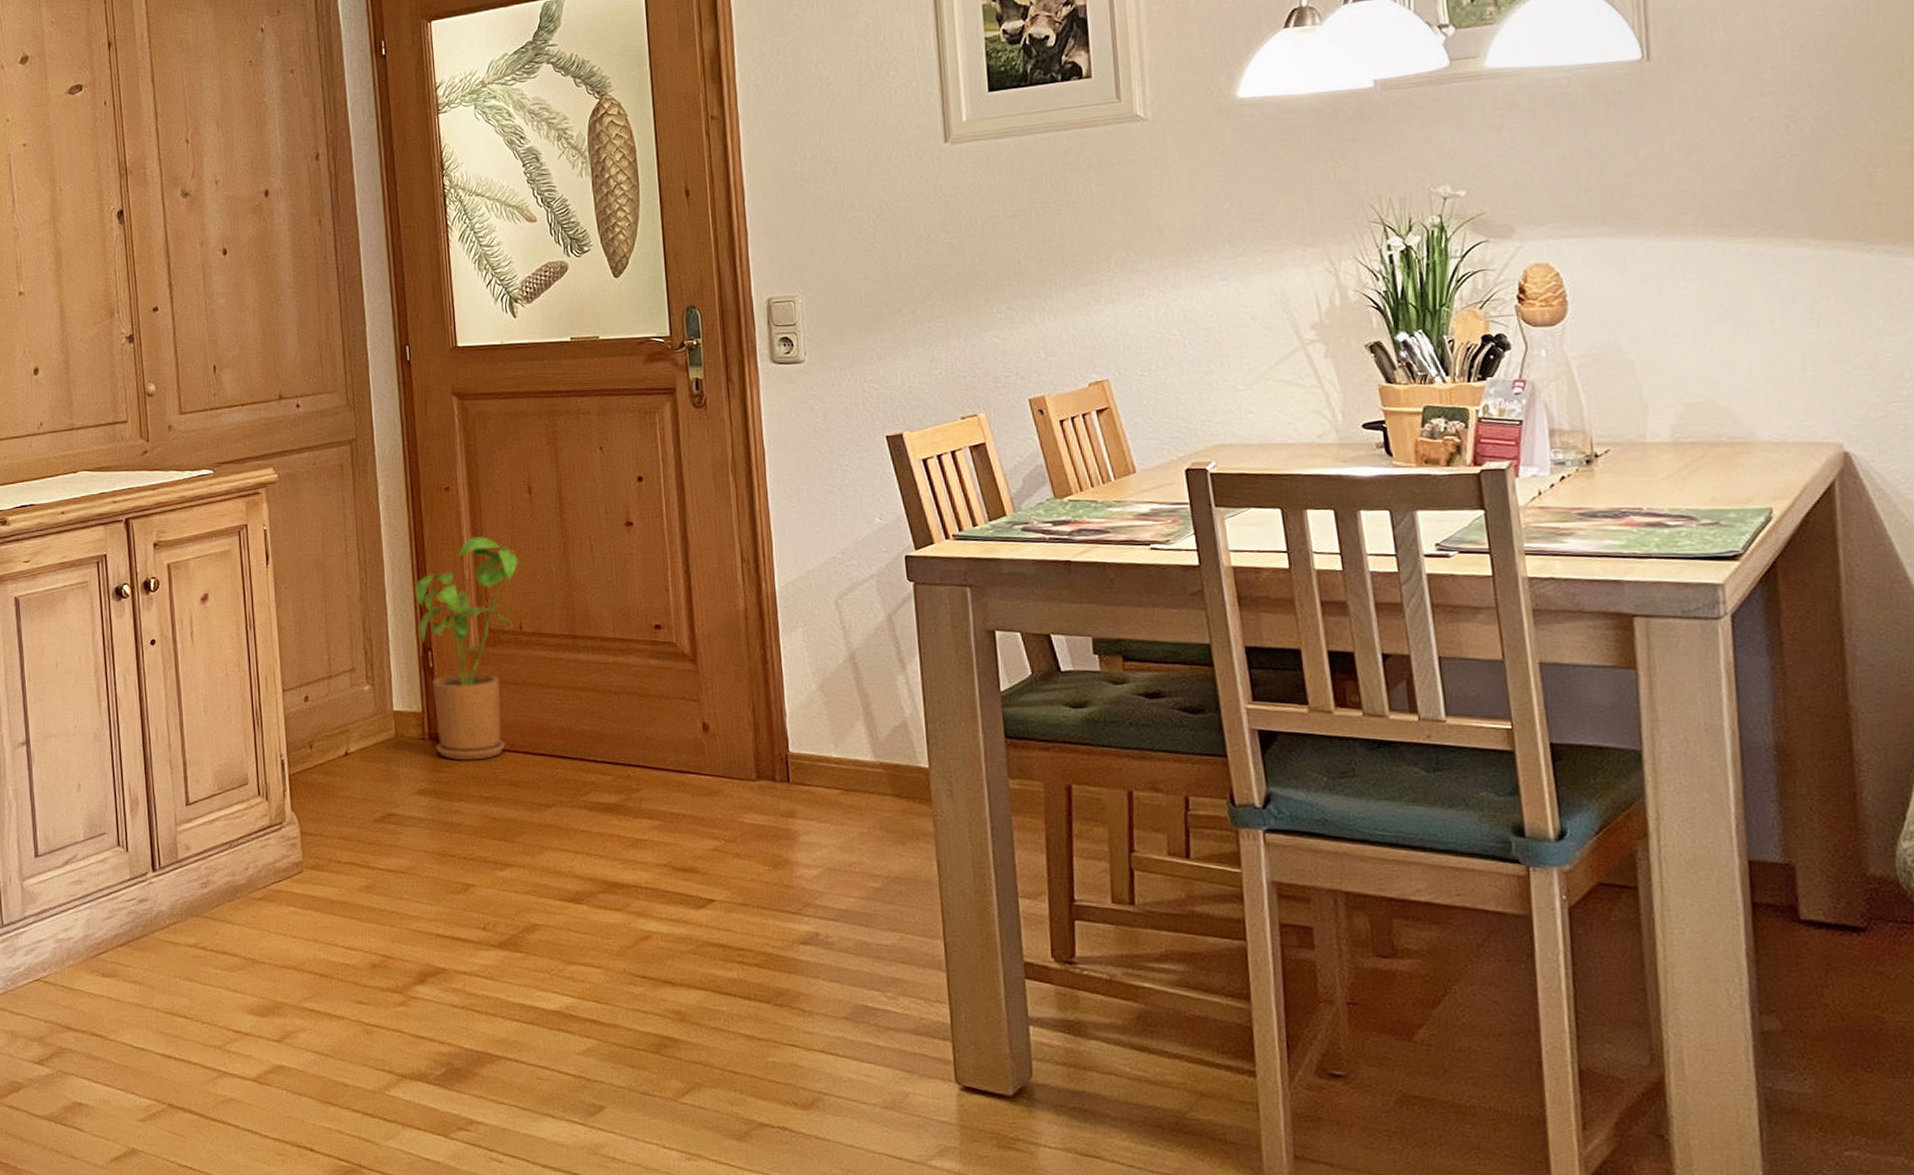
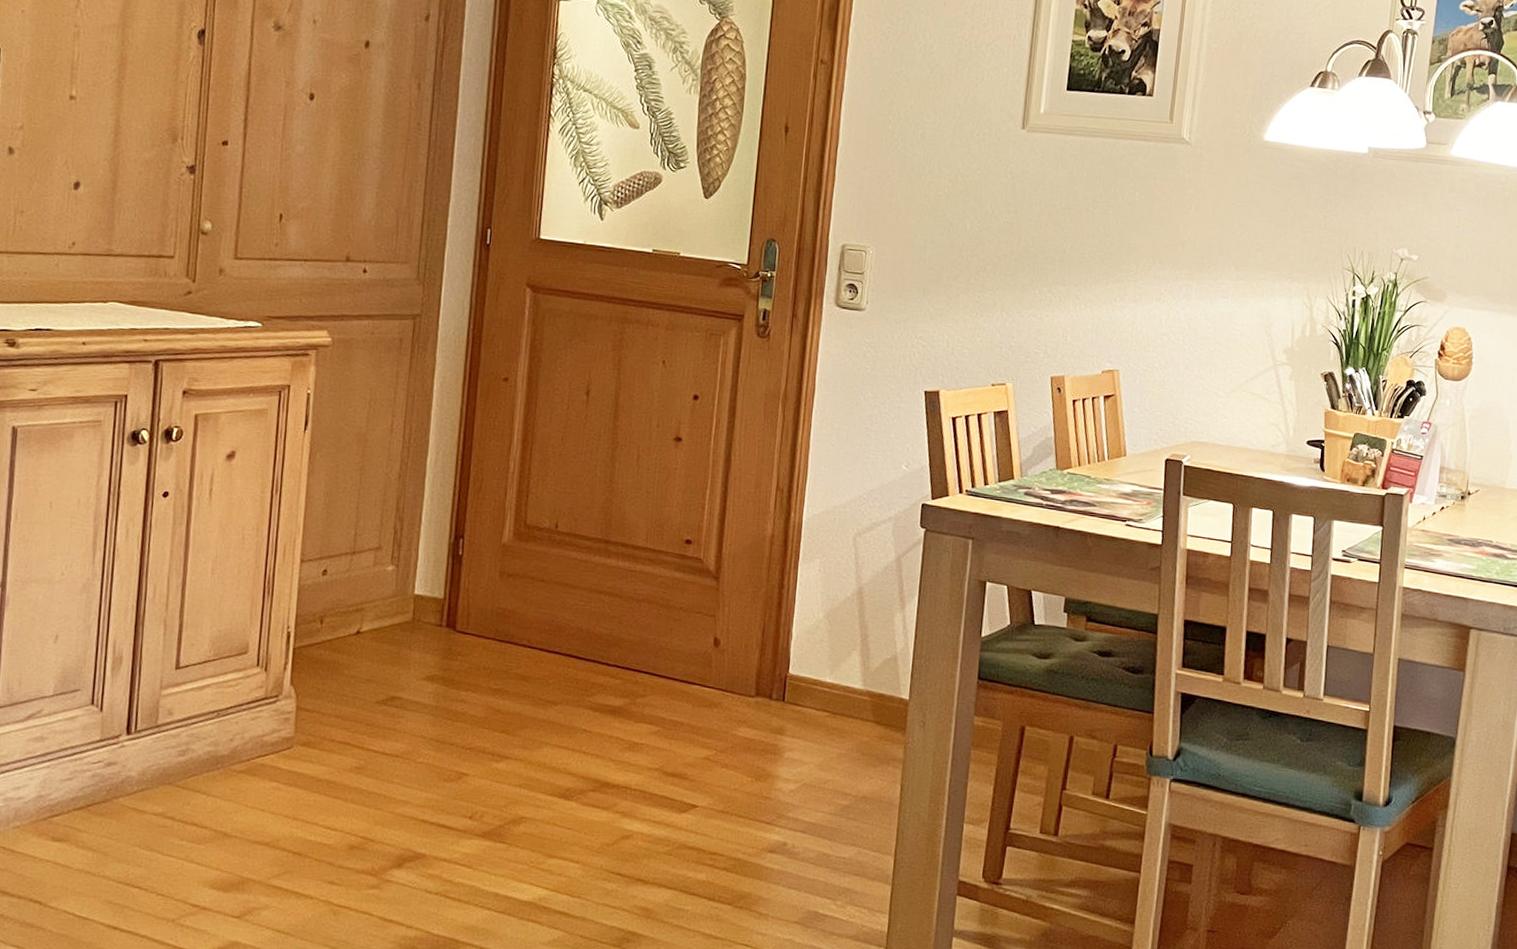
house plant: present [415,536,526,761] -> none [451,431,573,652]

